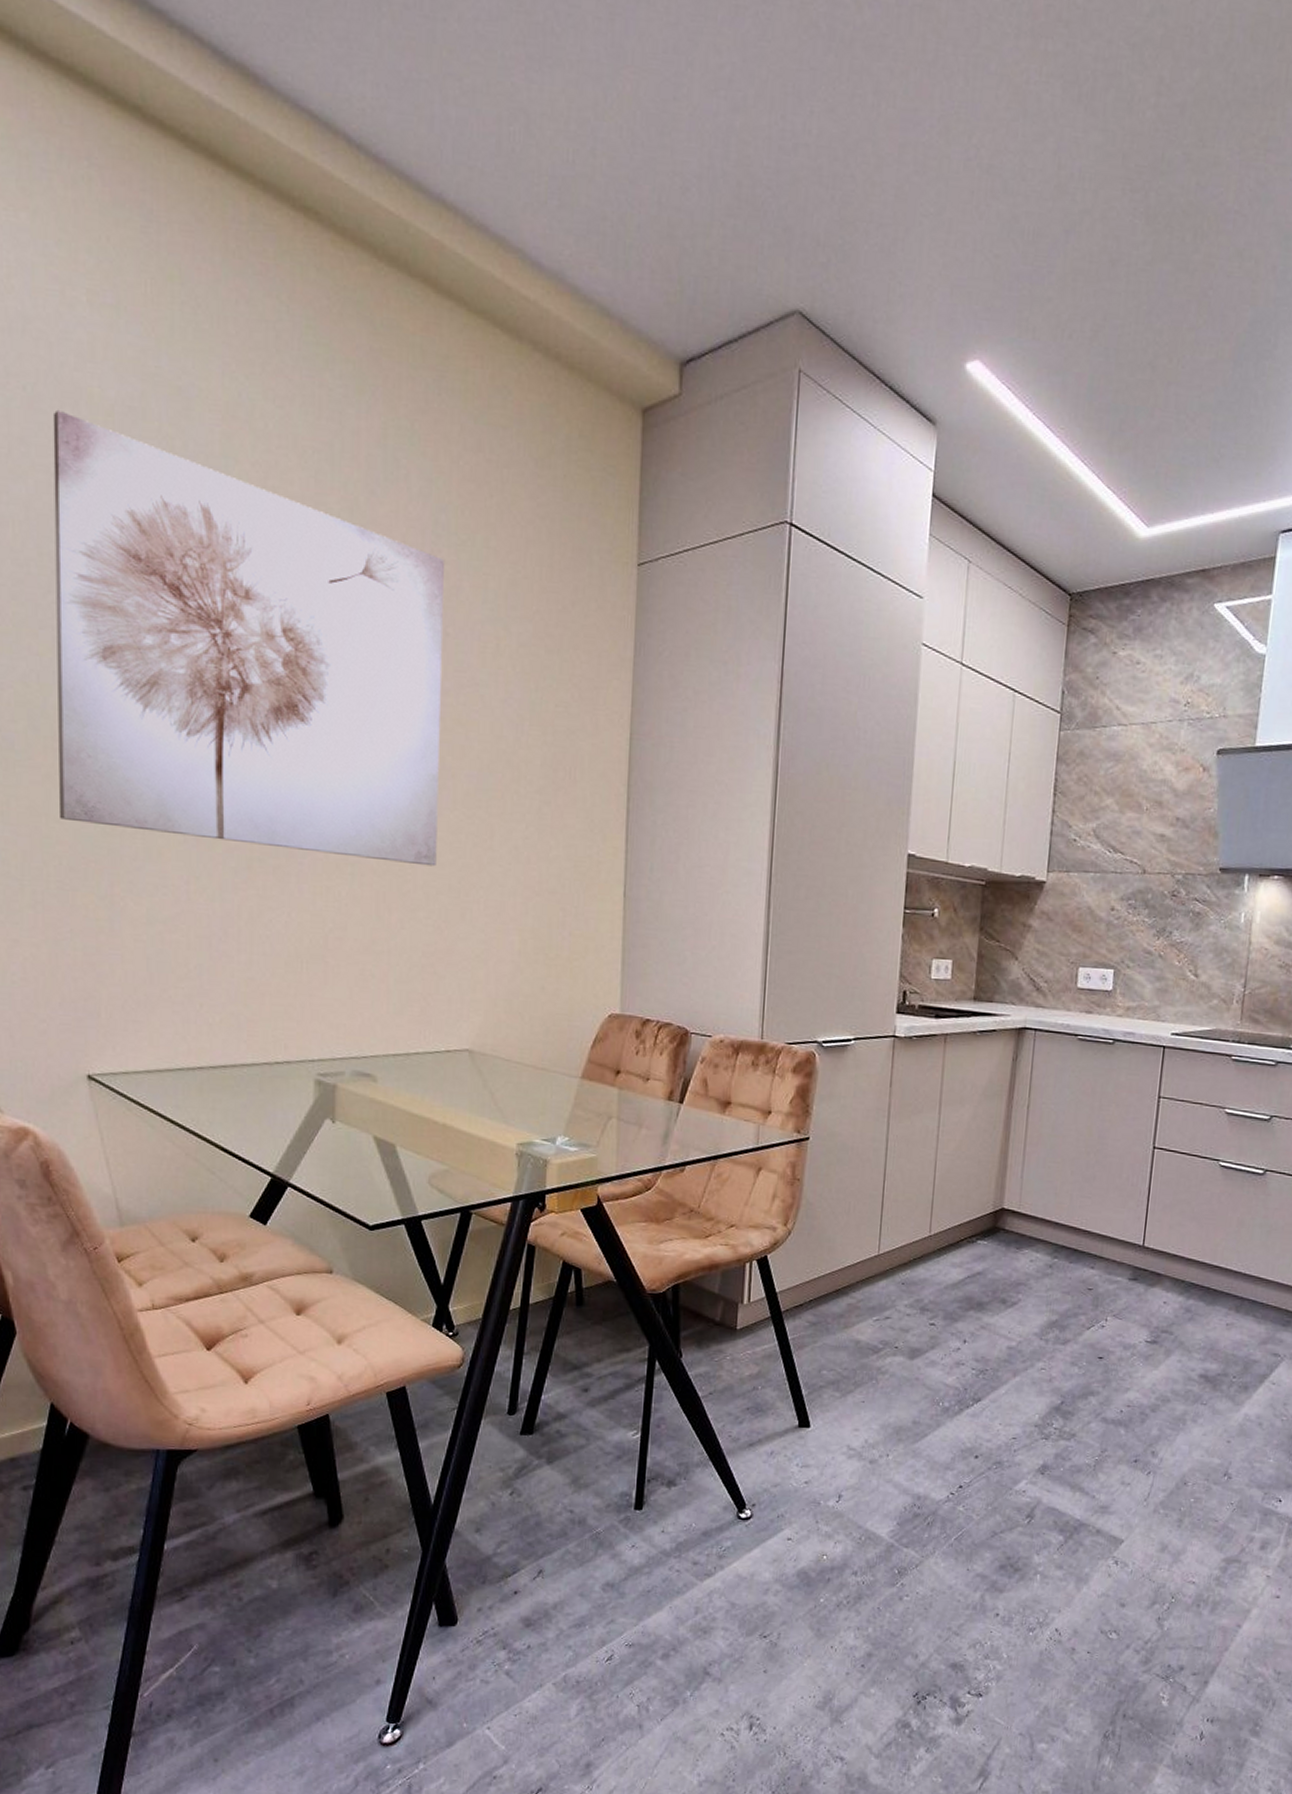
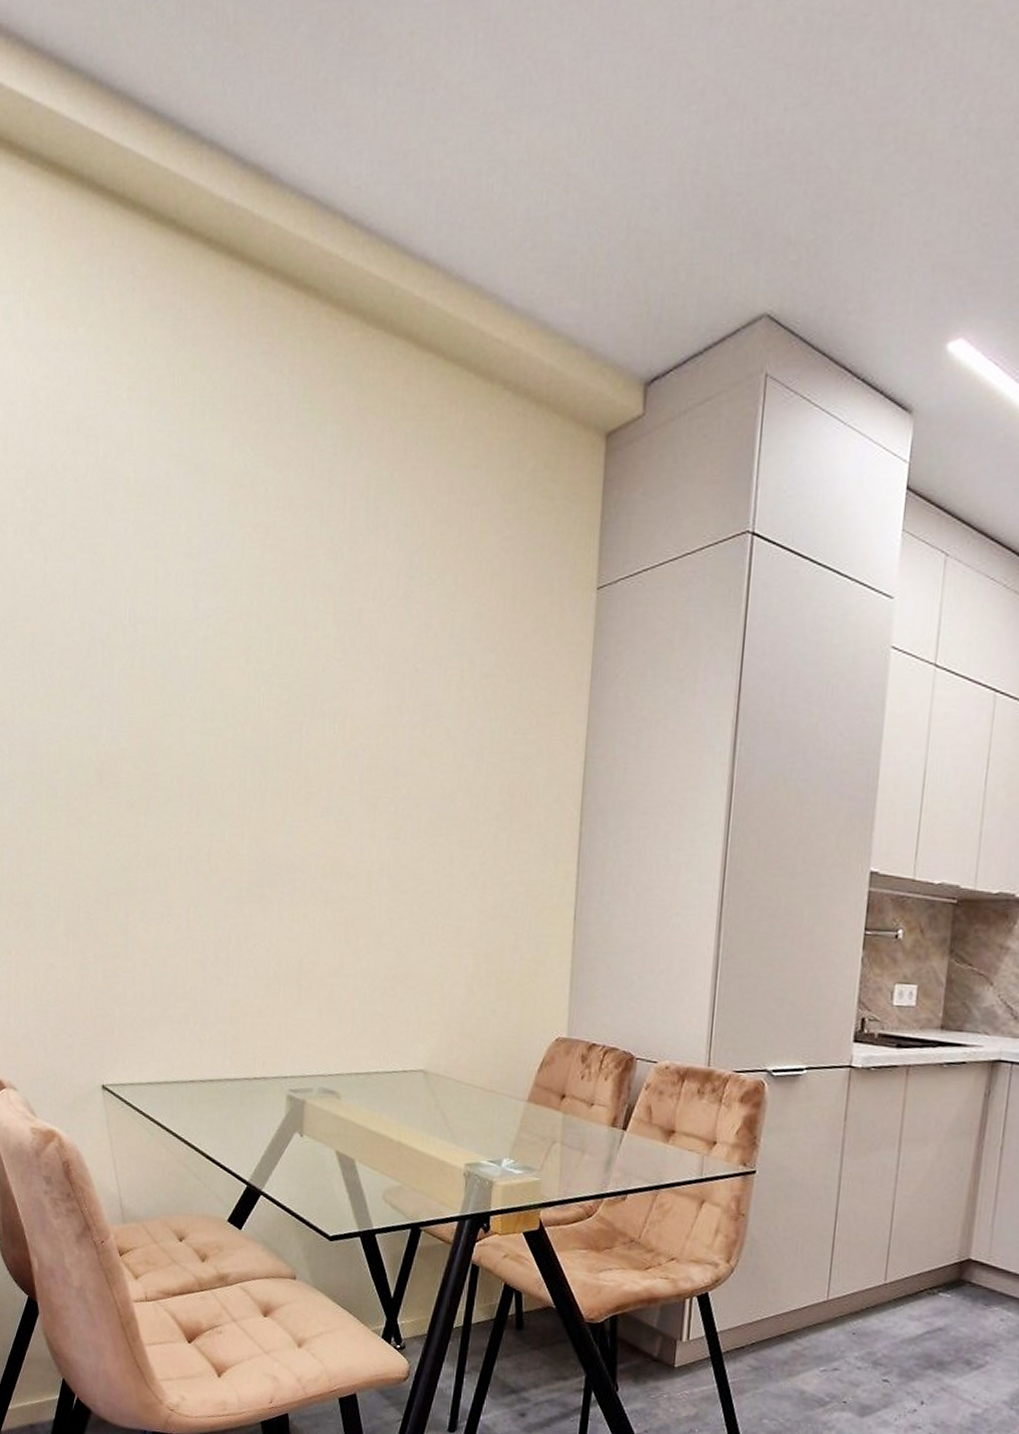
wall art: present [52,409,444,867] -> none [89,495,416,893]

